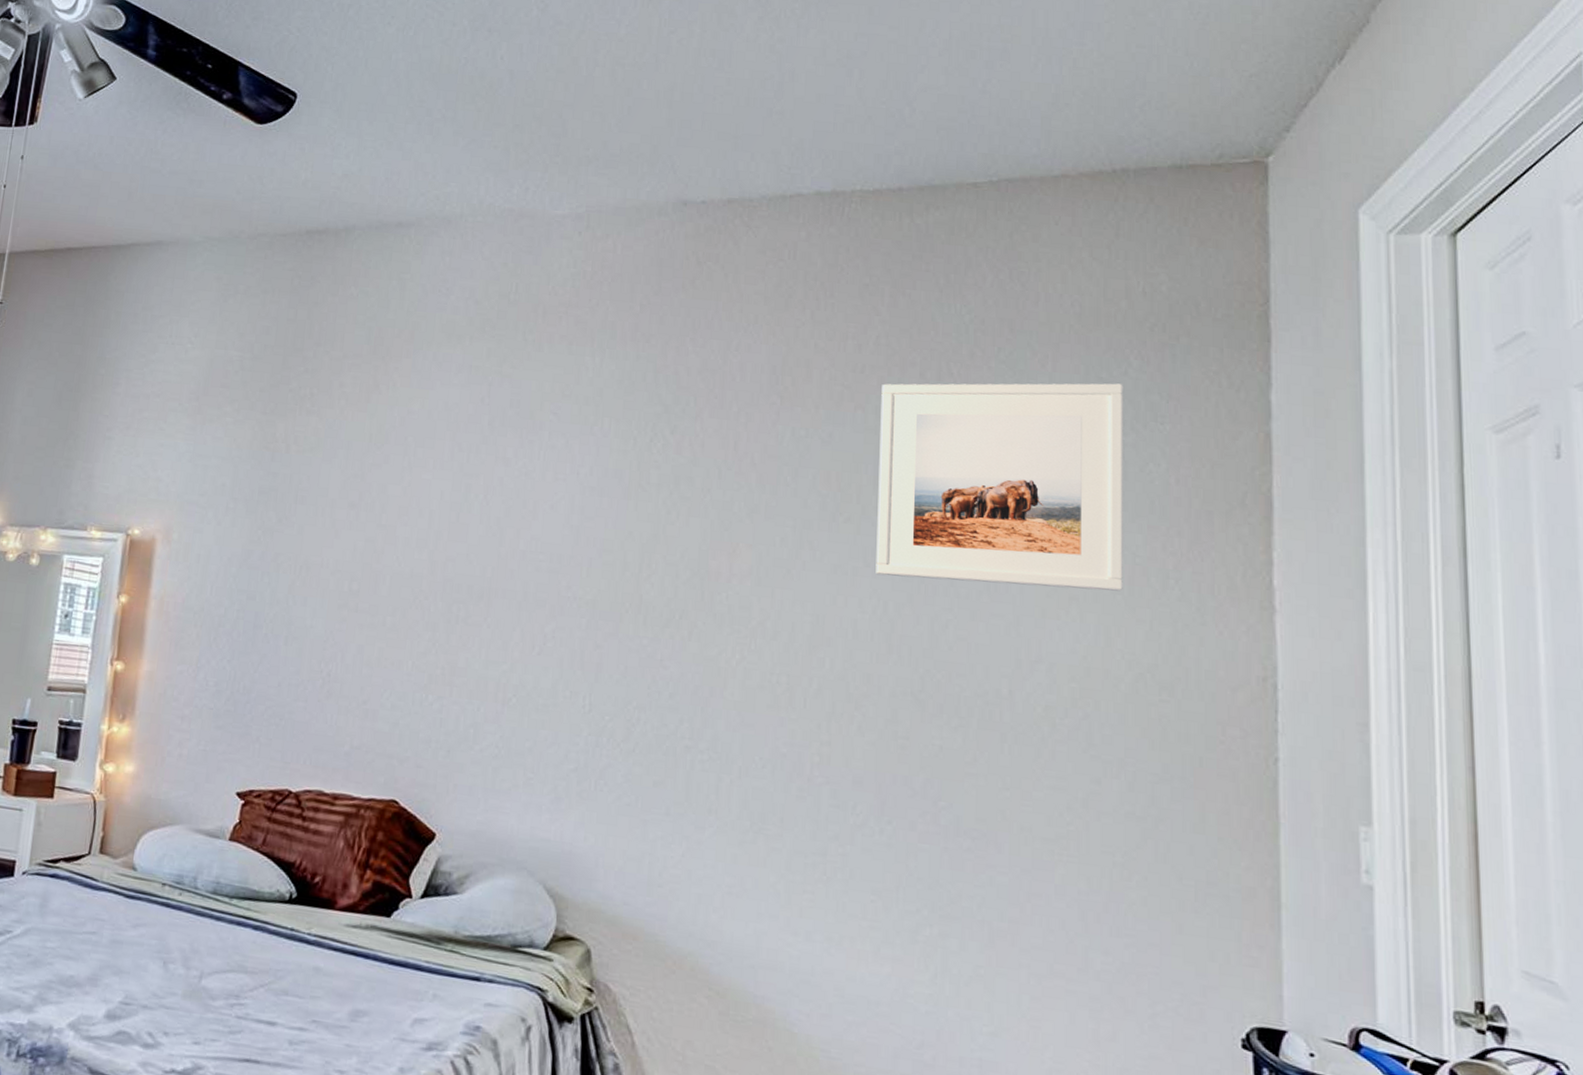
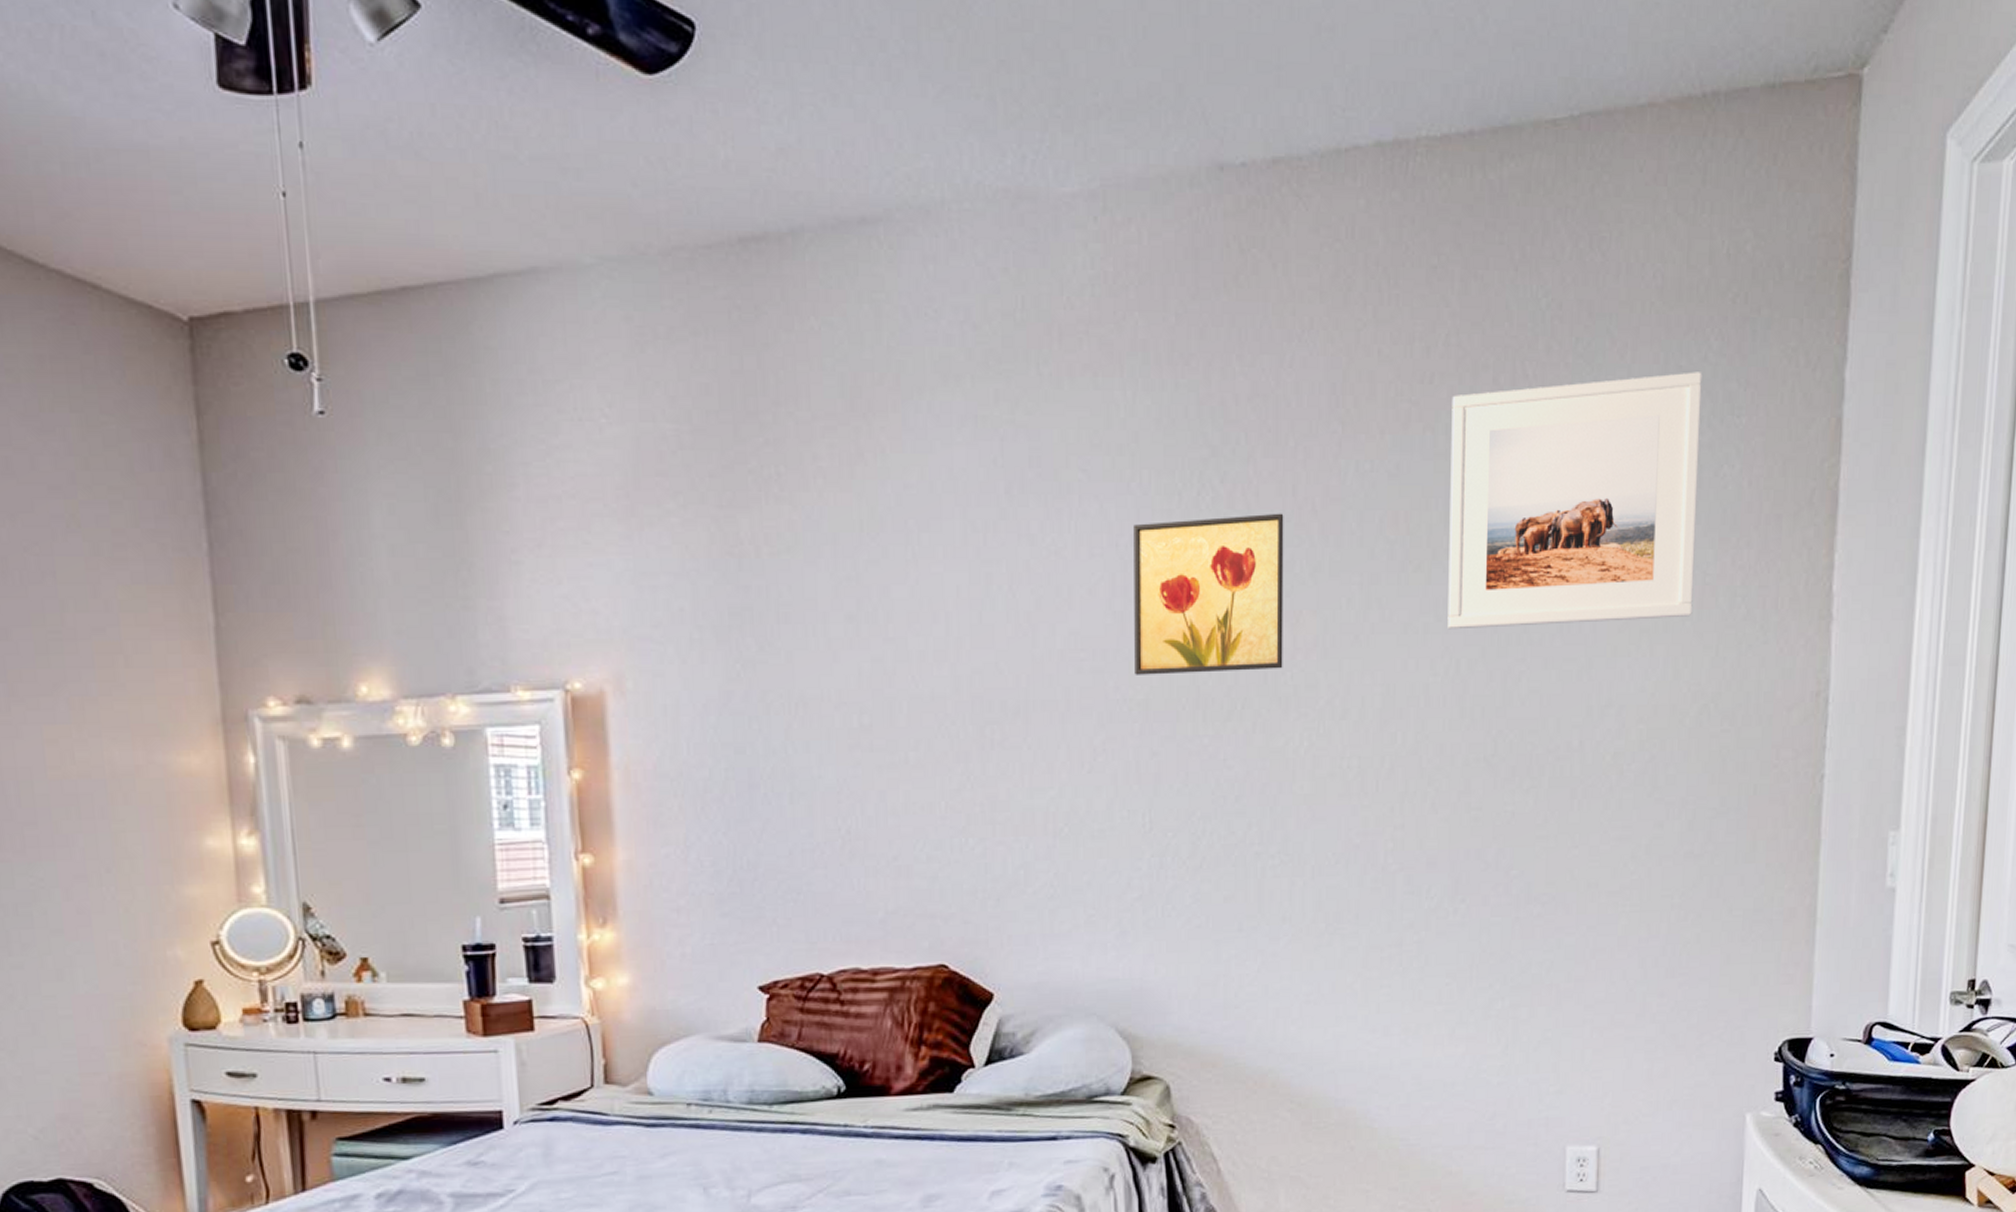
wall art: none [585,458,726,590] -> present [1134,513,1284,675]

